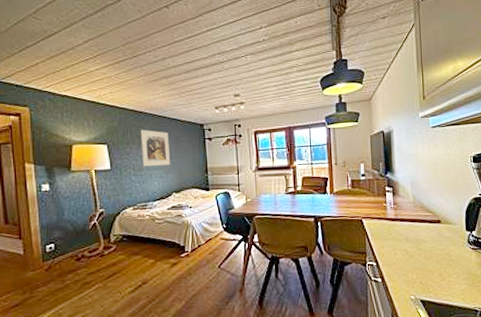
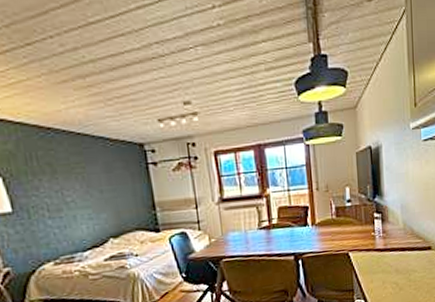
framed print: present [140,129,171,167] -> none [51,153,103,206]

